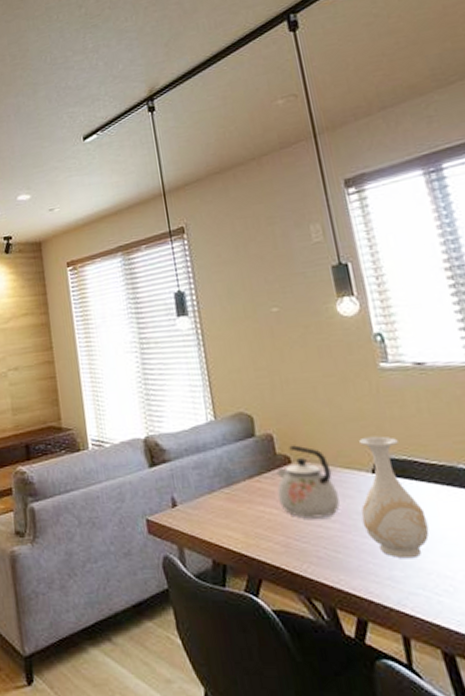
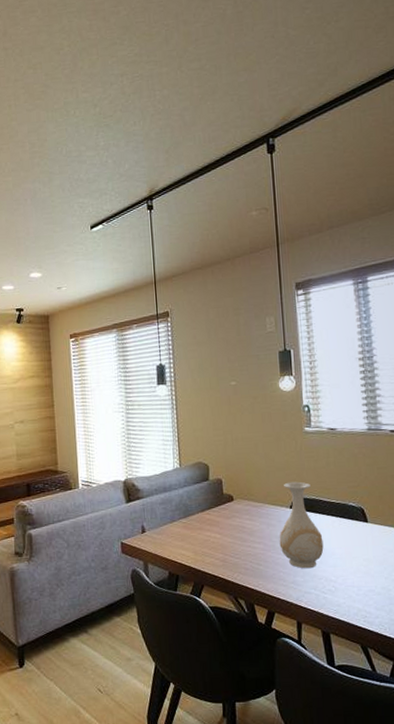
kettle: present [276,445,340,519] -> none [221,487,265,541]

